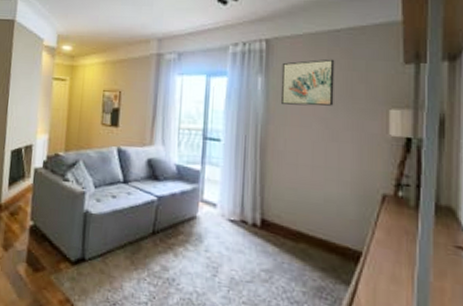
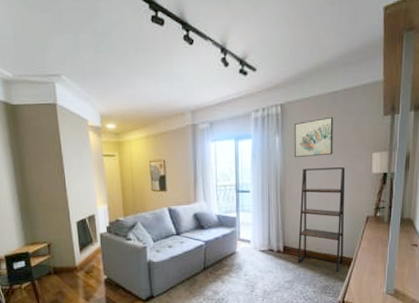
shelving unit: none [280,119,351,270] -> present [297,167,346,272]

